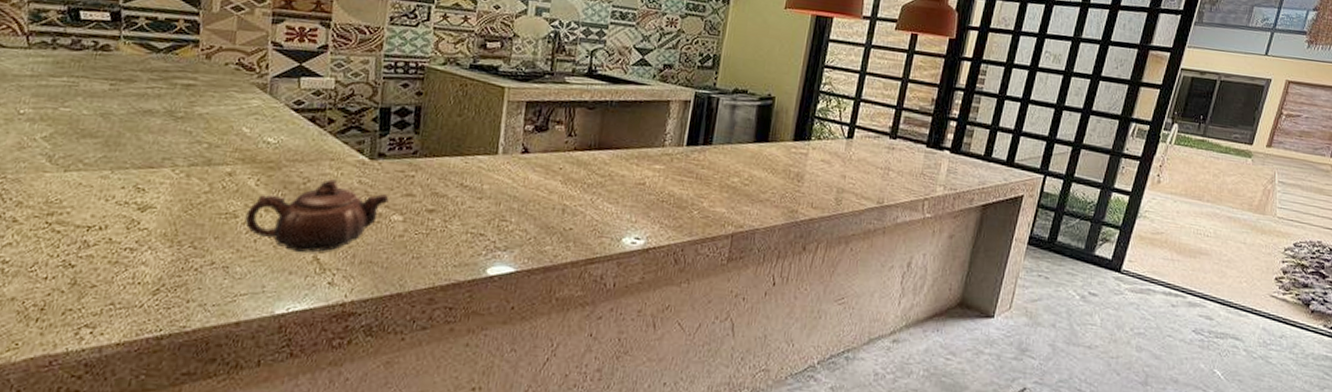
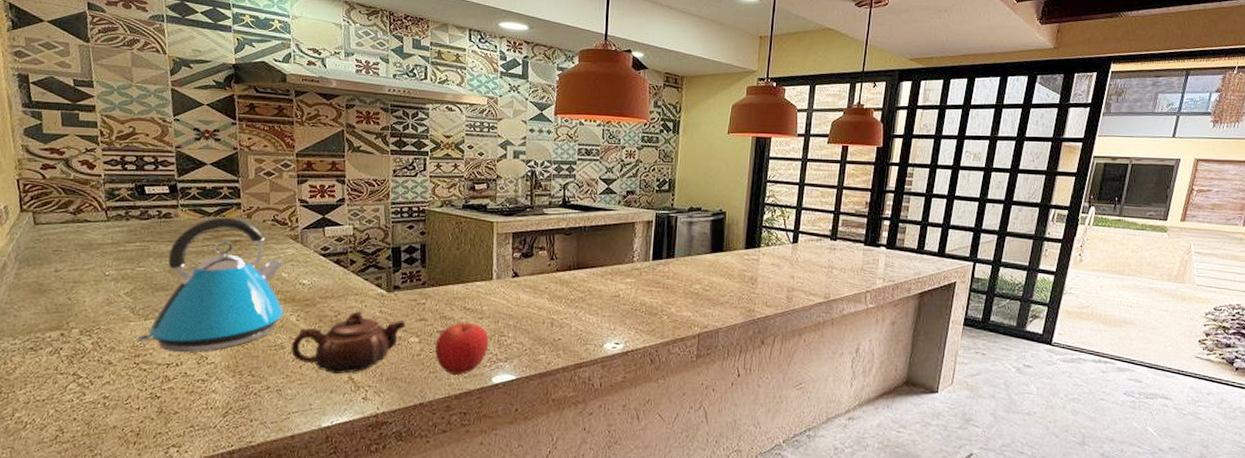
kettle: none [50,55,248,215] -> present [135,217,285,353]
fruit: none [421,201,488,264] -> present [435,322,489,376]

